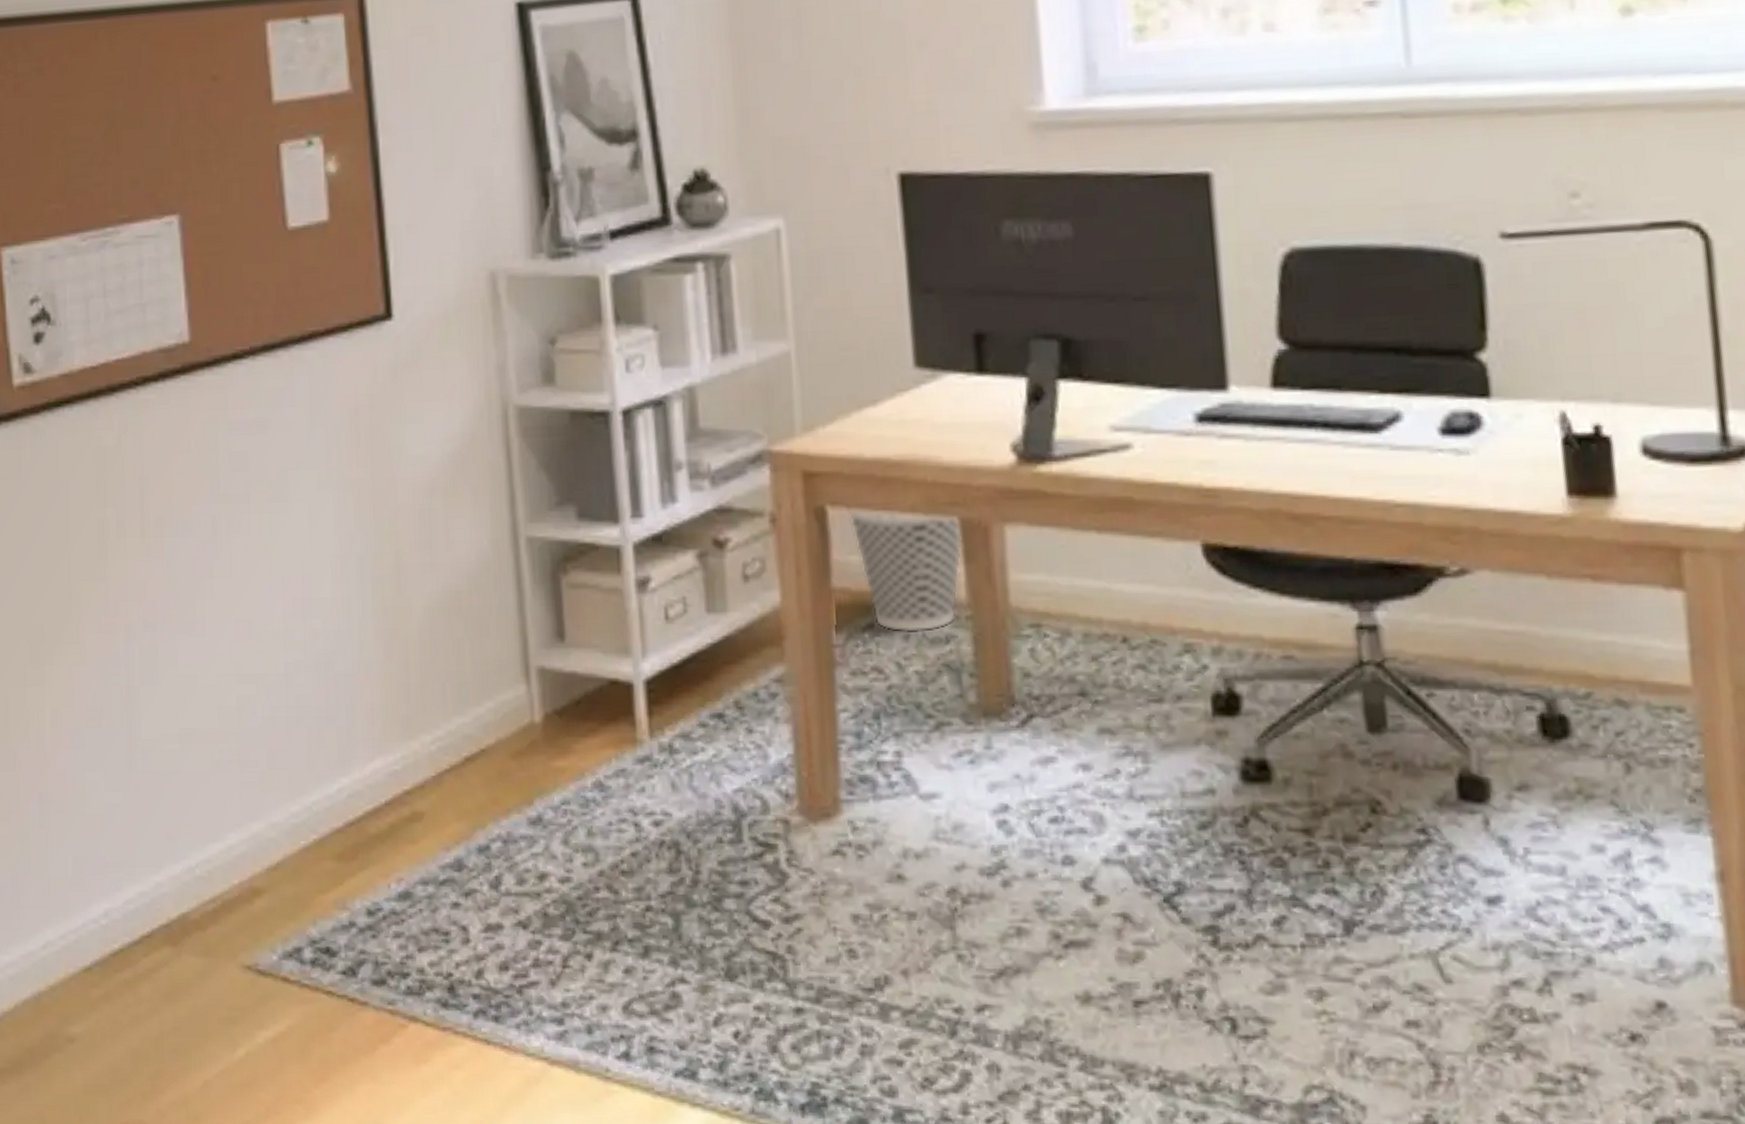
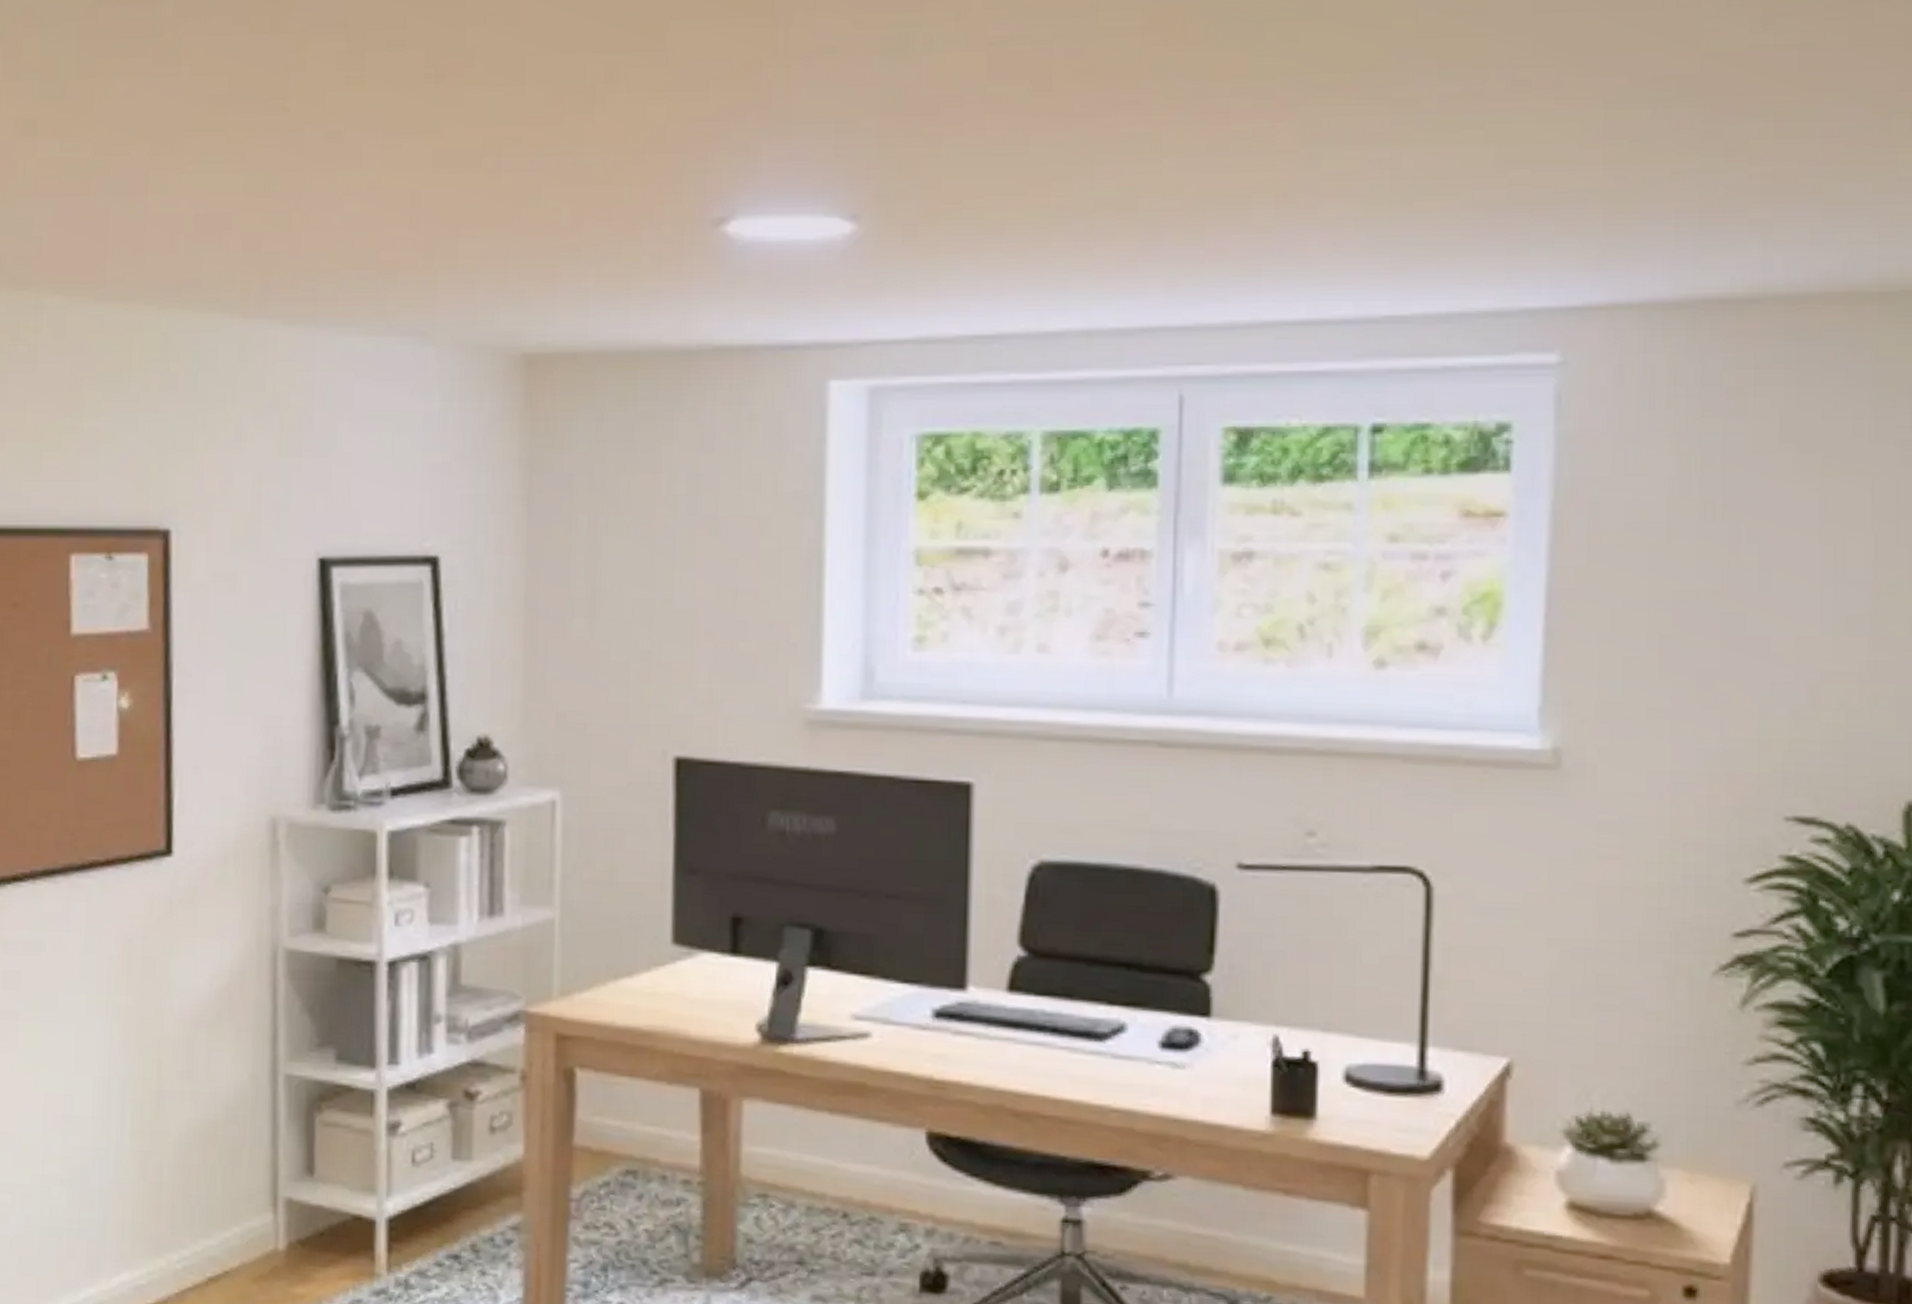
wastebasket: present [848,510,962,634] -> none [596,1074,701,1194]

